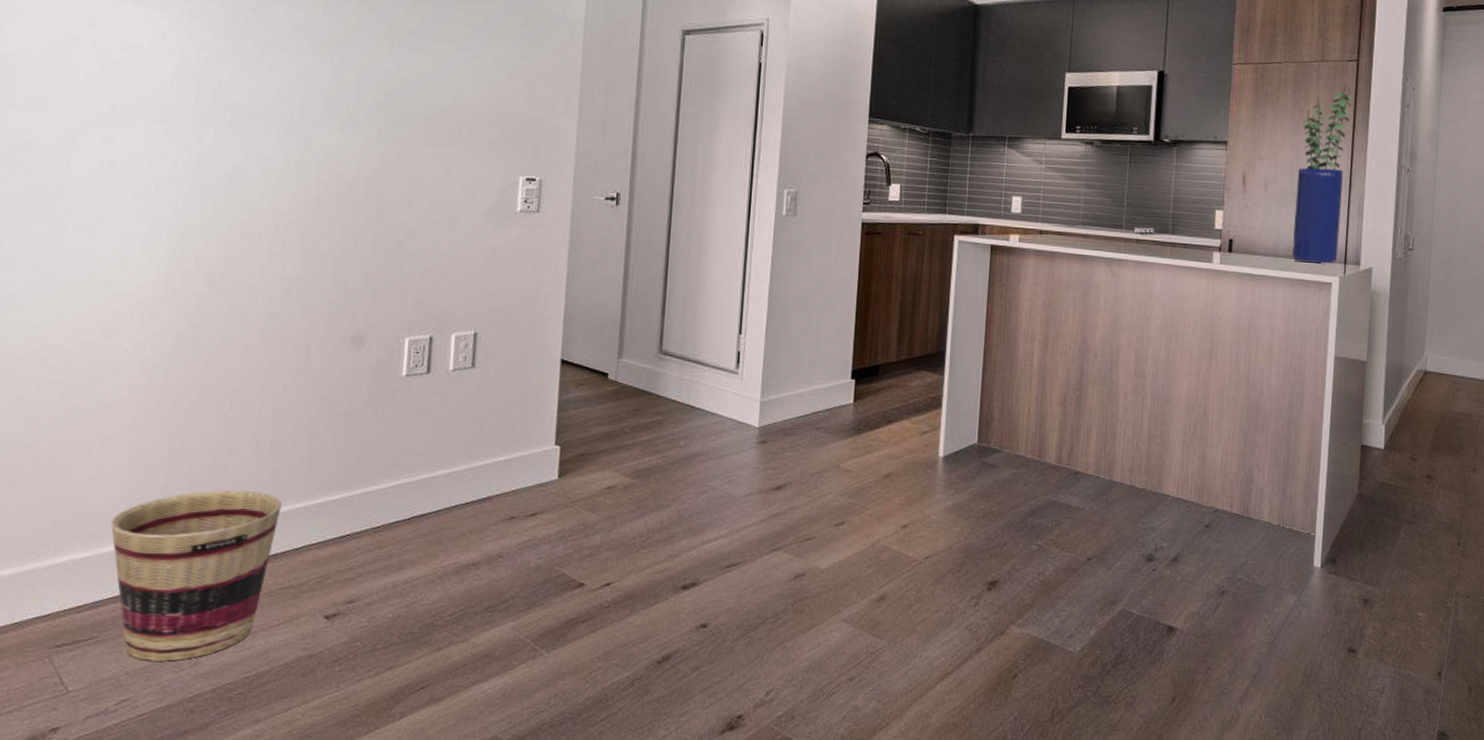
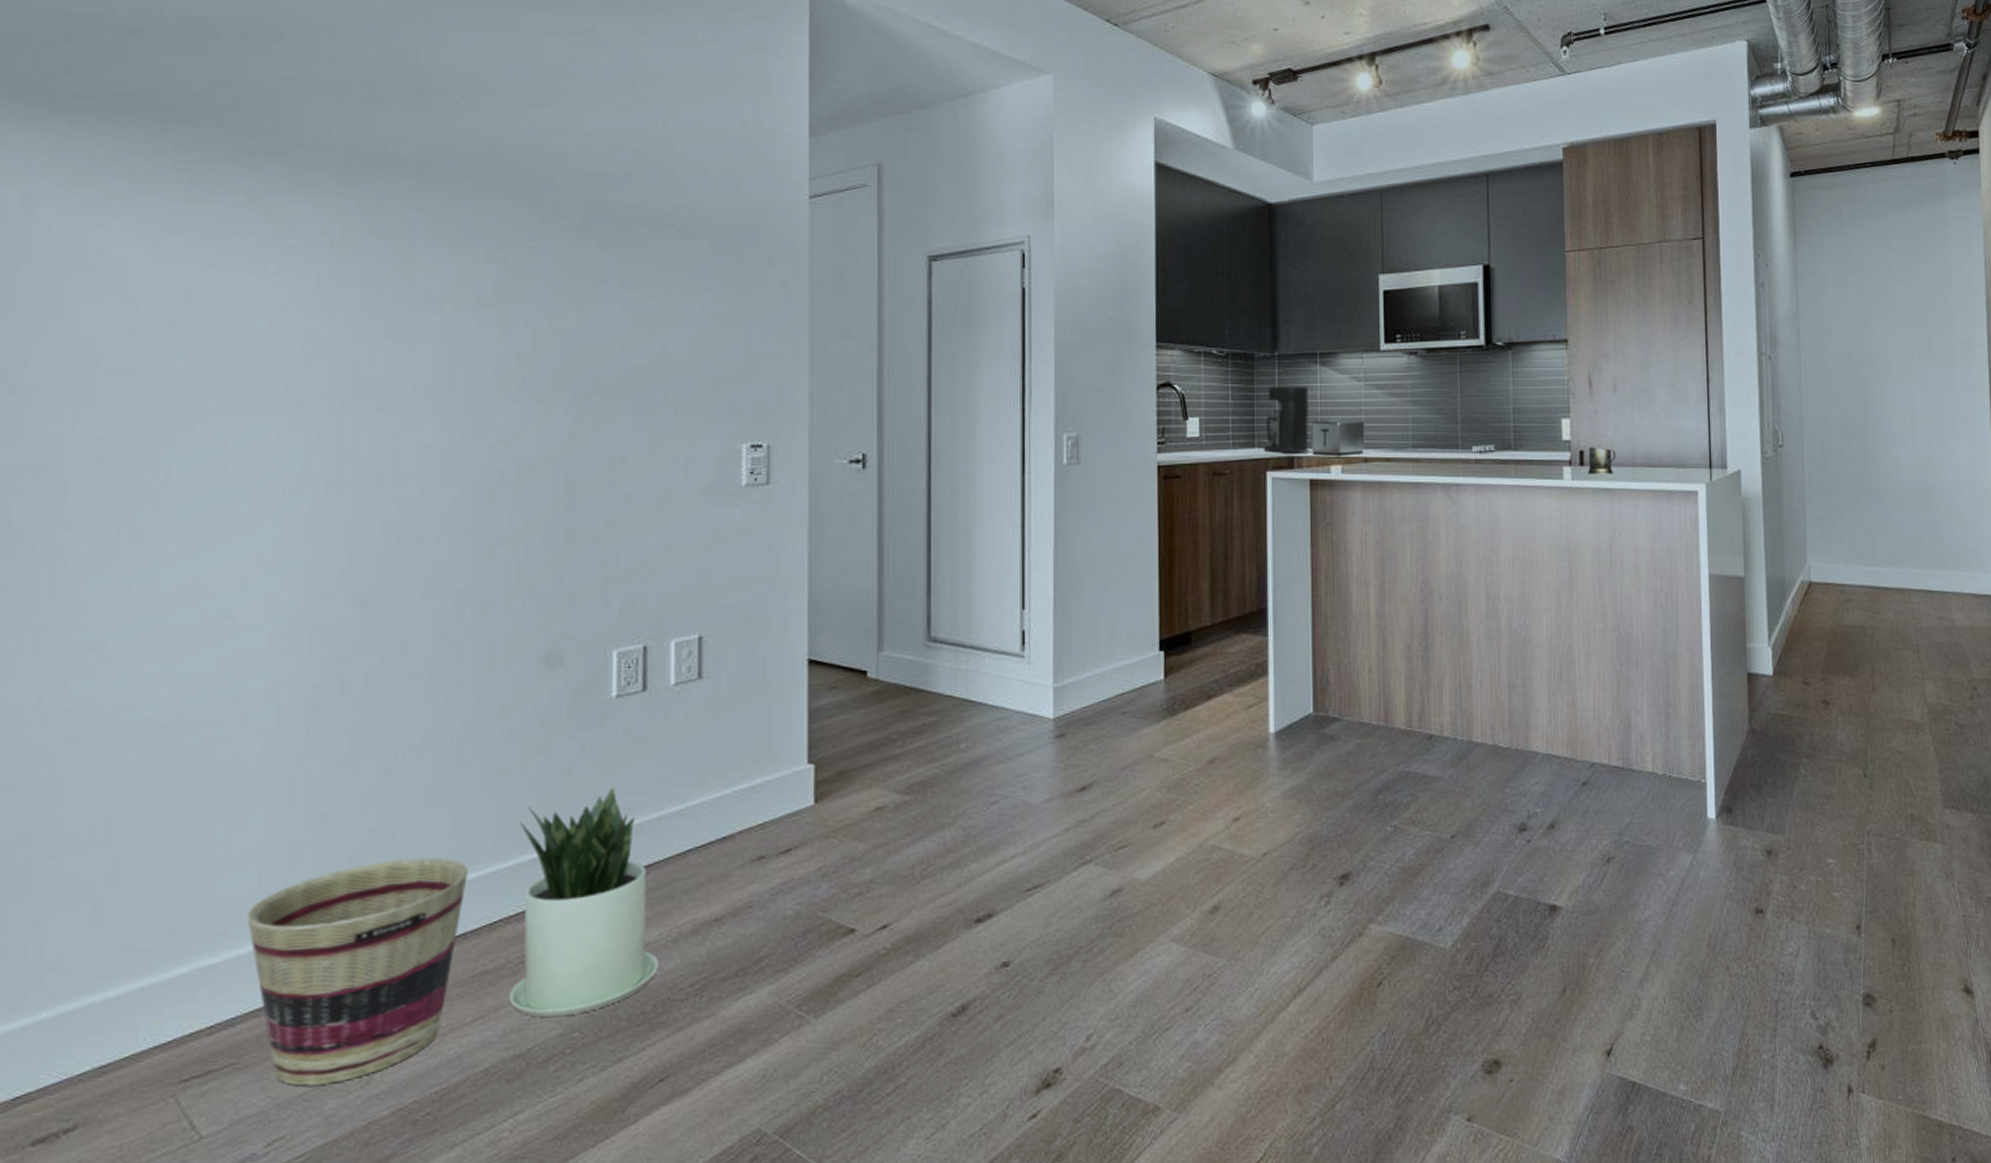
planter: none [307,449,426,629] -> present [508,787,659,1018]
coffee maker: none [953,162,996,222] -> present [1264,385,1310,453]
toaster: none [994,195,1042,228] -> present [1310,420,1365,457]
mug: none [1234,237,1262,262] -> present [1587,447,1616,475]
vase: present [1292,85,1352,264] -> none [1648,266,1702,470]

